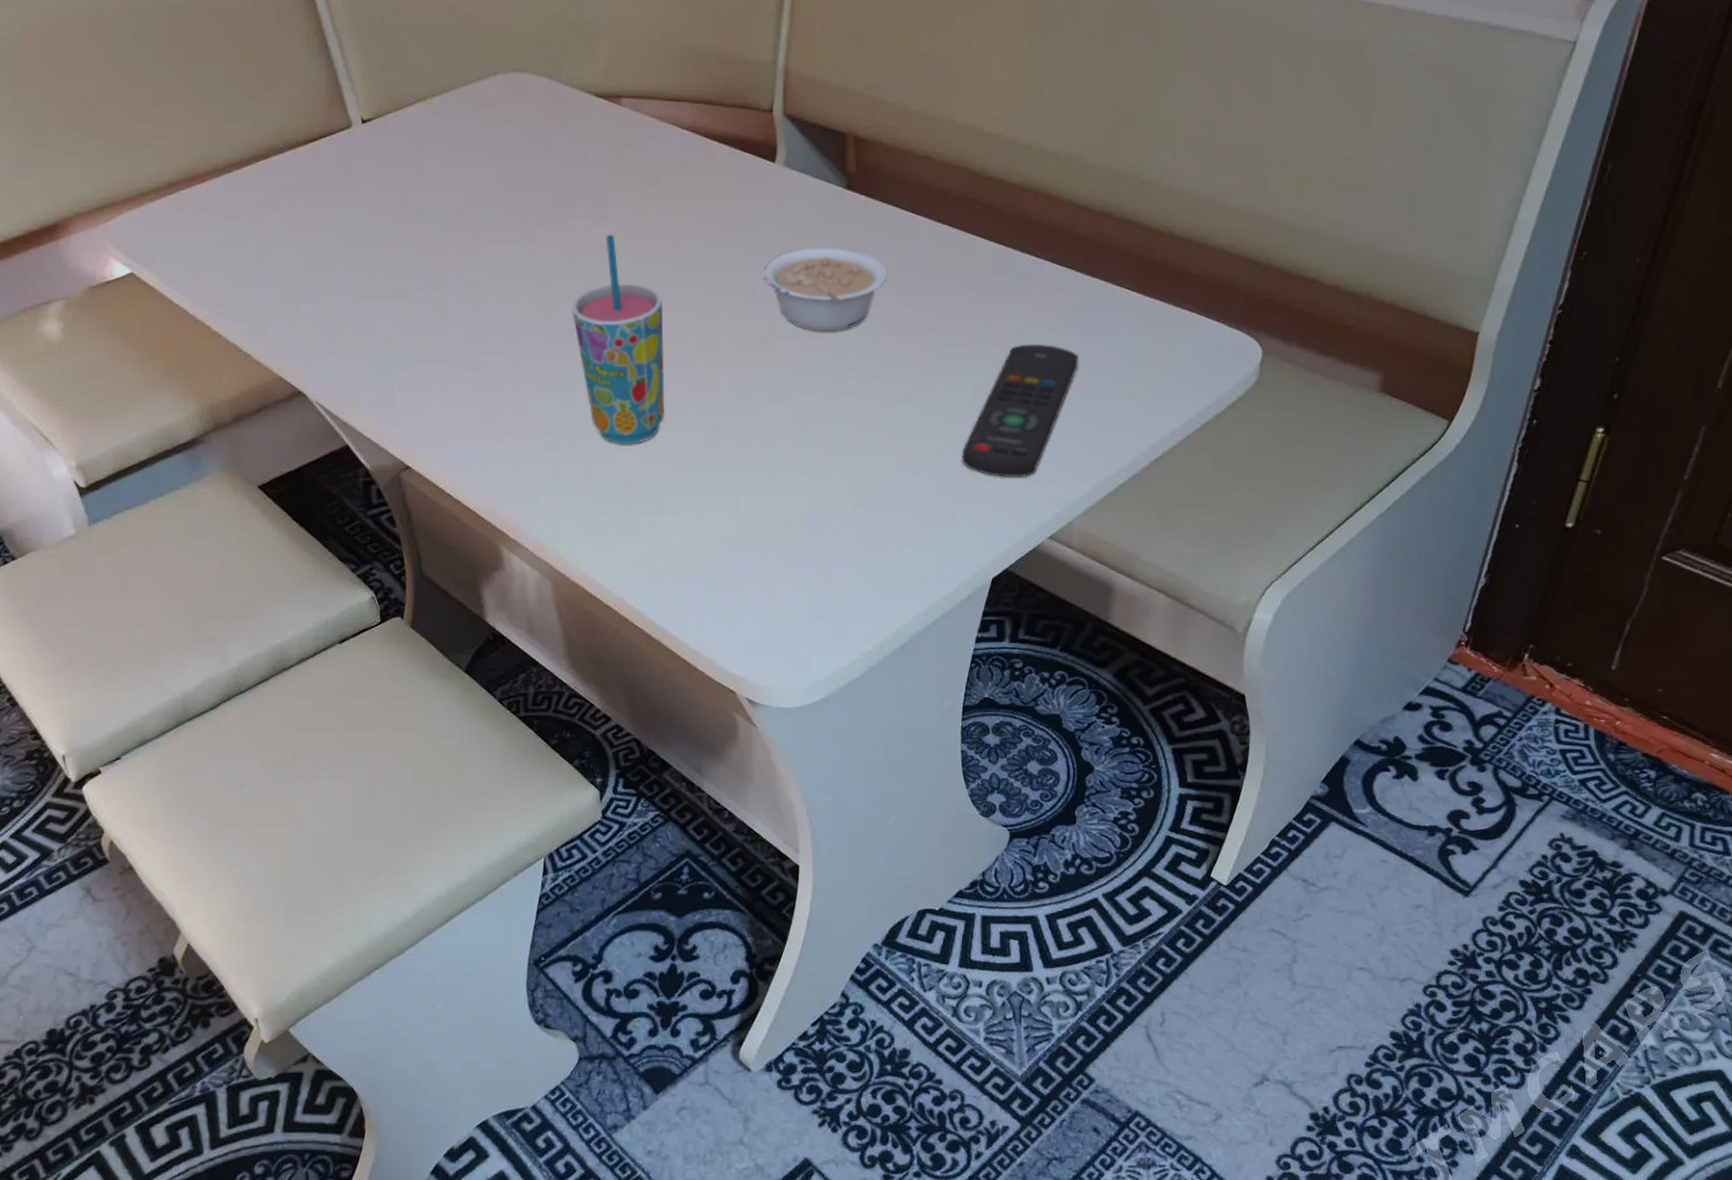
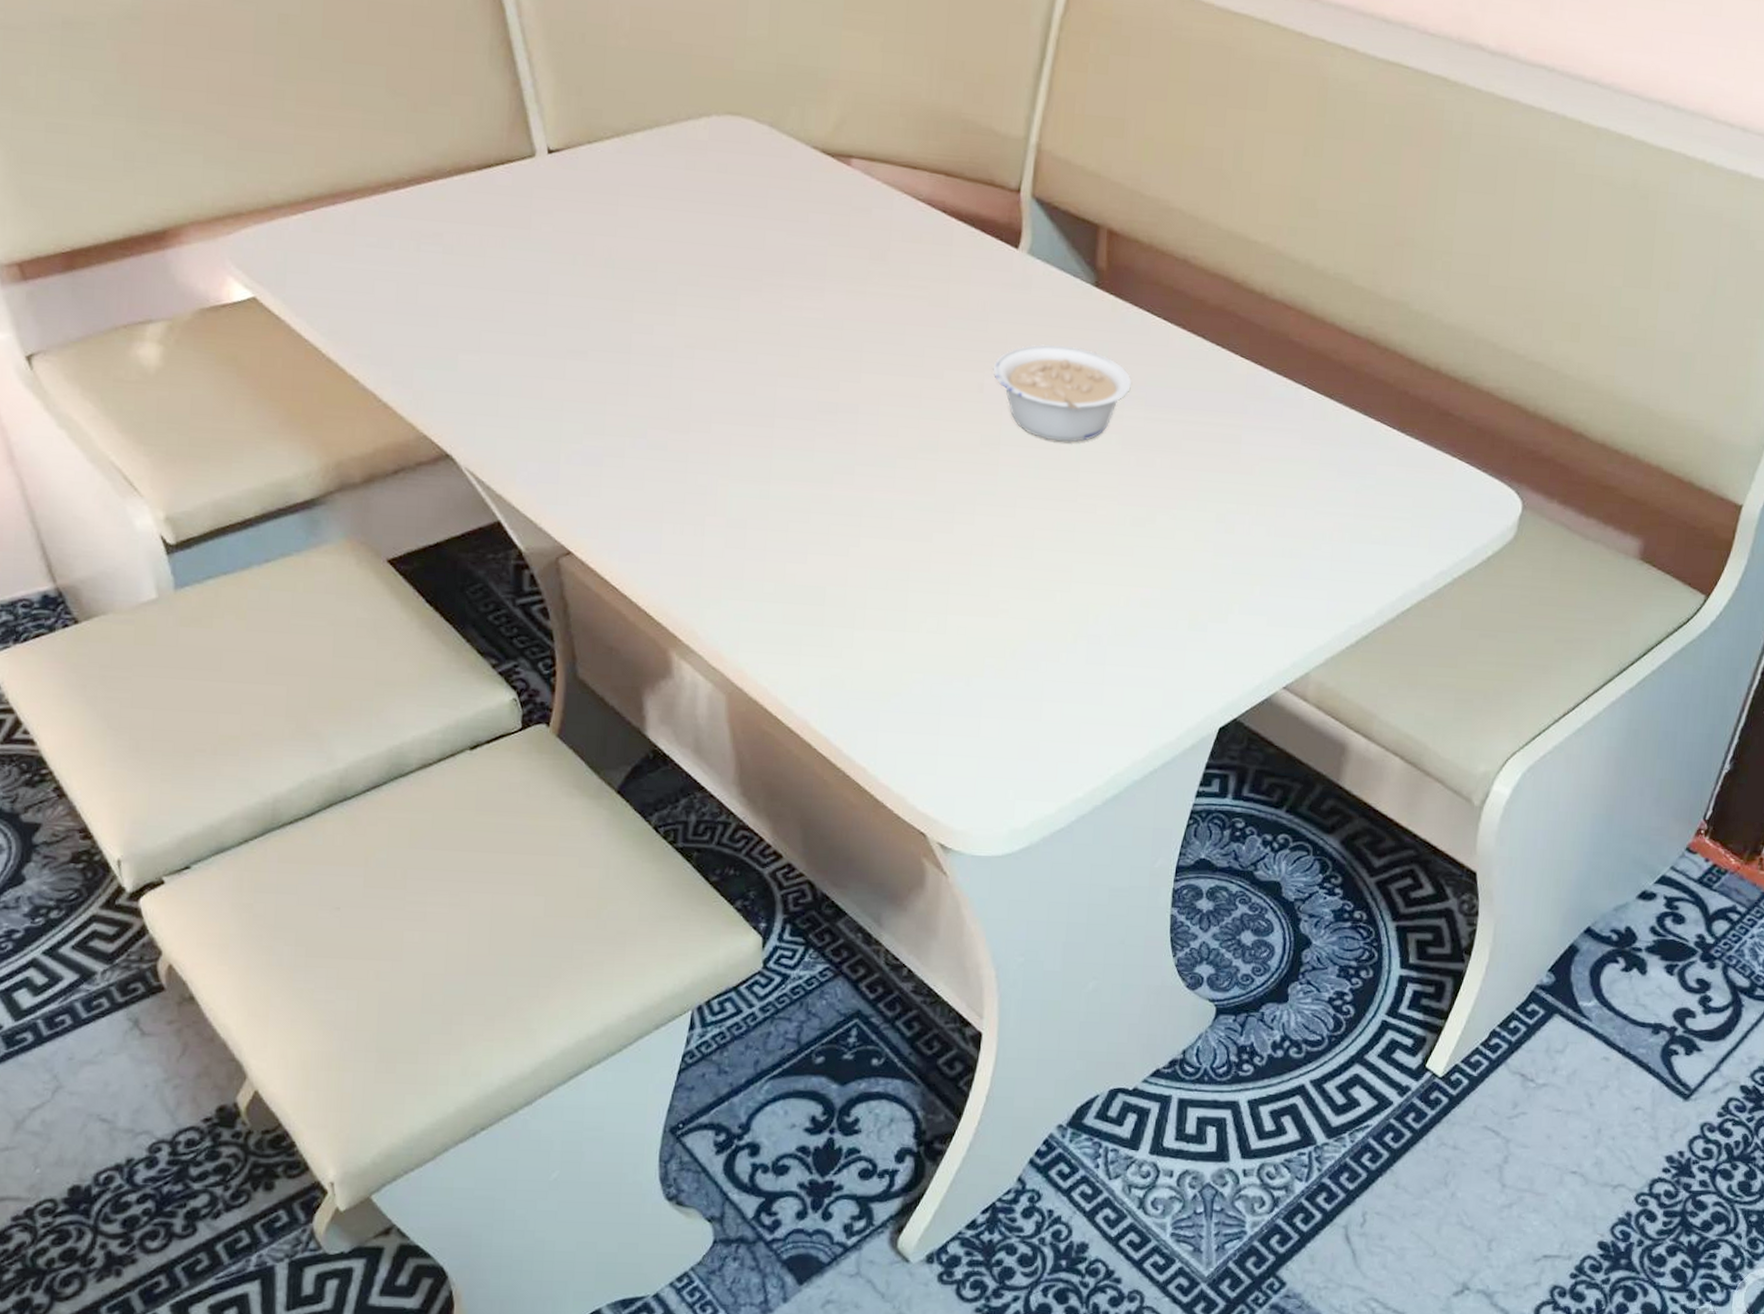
cup: present [572,234,665,445] -> none [775,309,880,549]
remote control: present [962,344,1079,478] -> none [1196,475,1331,621]

